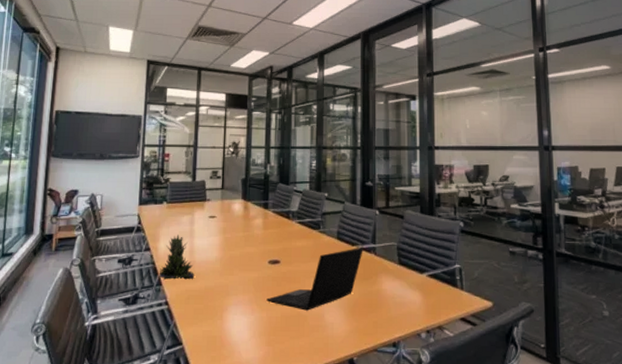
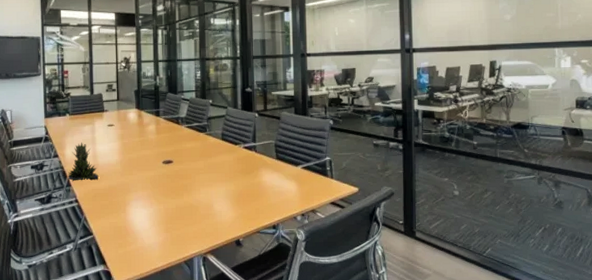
laptop: present [266,246,363,311] -> none [163,145,245,202]

